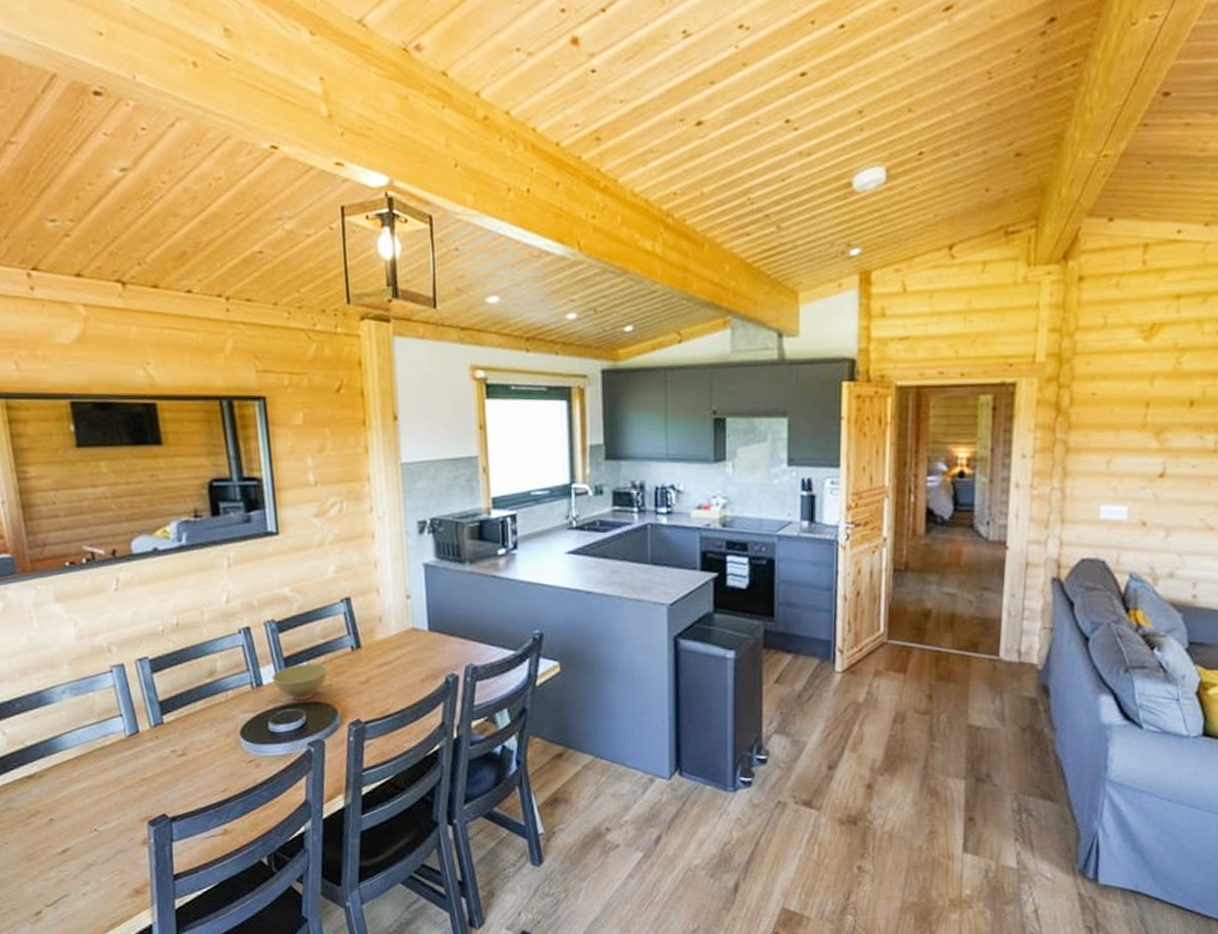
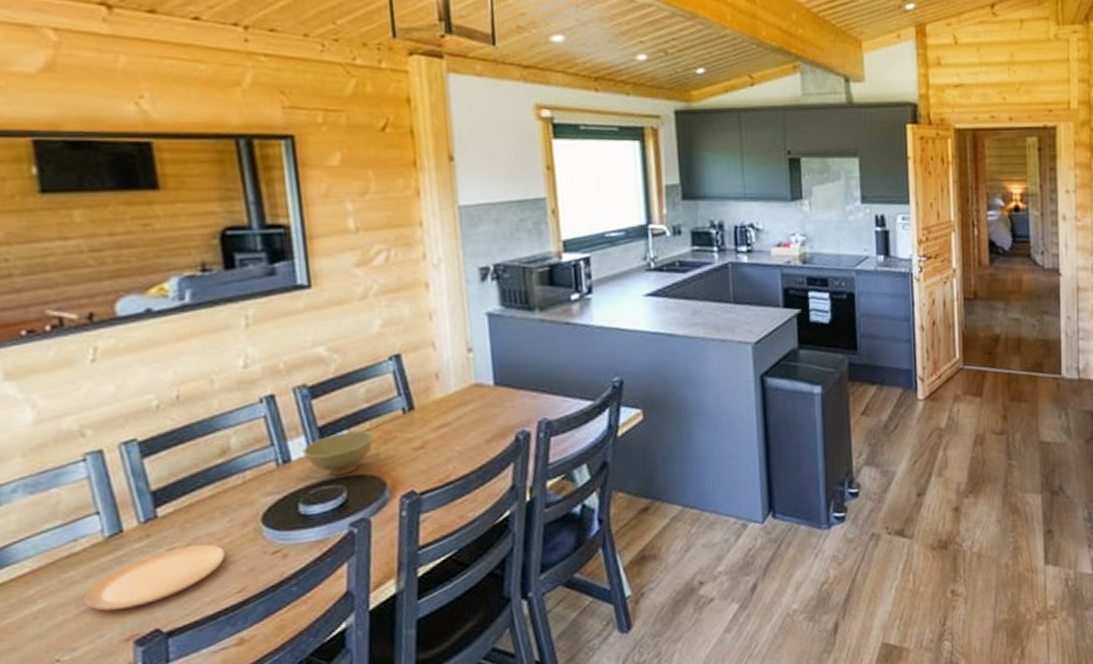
plate: none [113,749,213,796] -> present [84,544,225,611]

